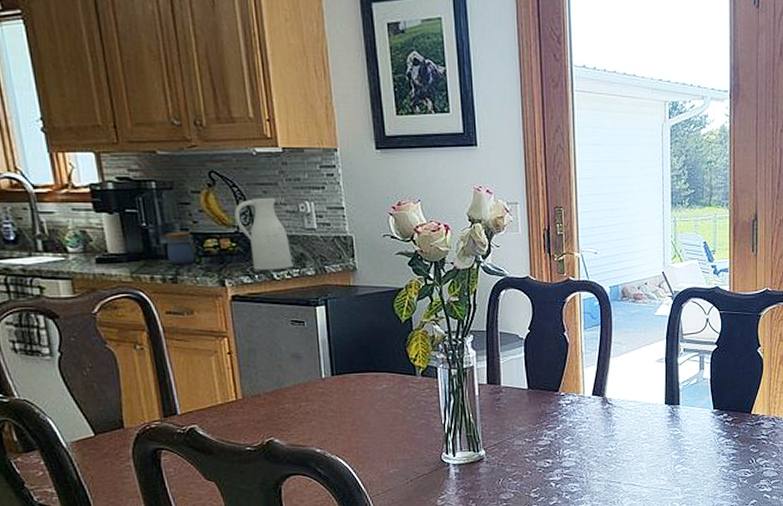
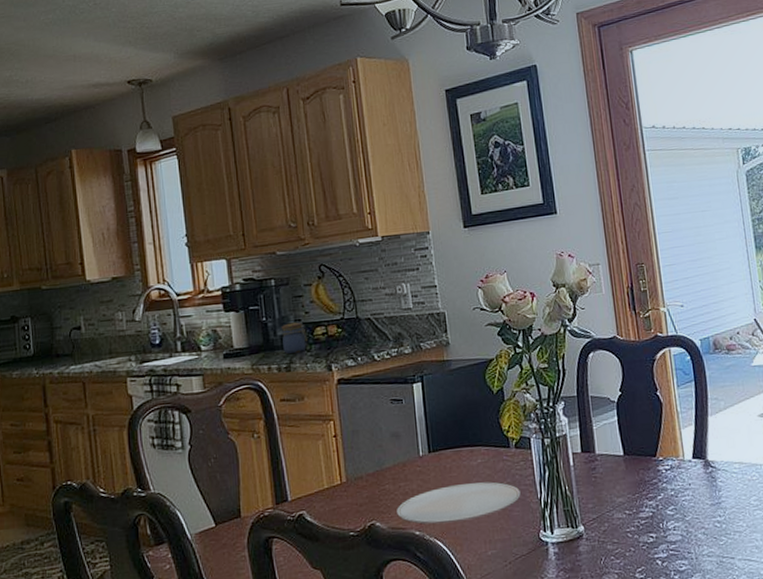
ceramic pitcher: present [235,197,293,270] -> none [340,282,392,353]
plate: none [297,406,425,443] -> present [397,482,521,524]

